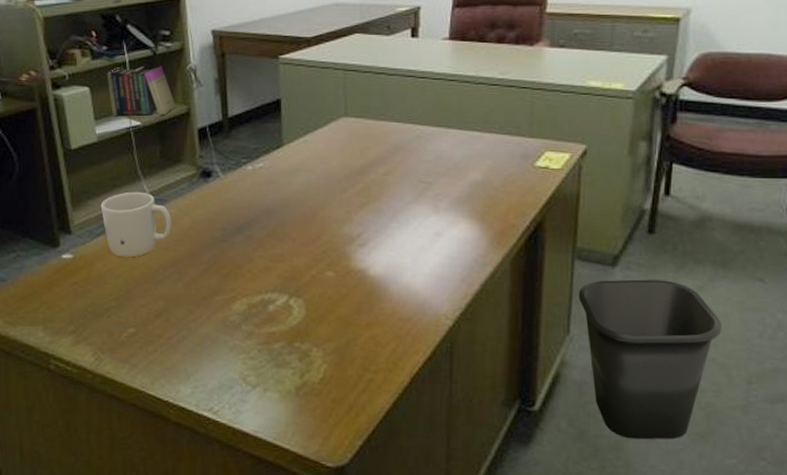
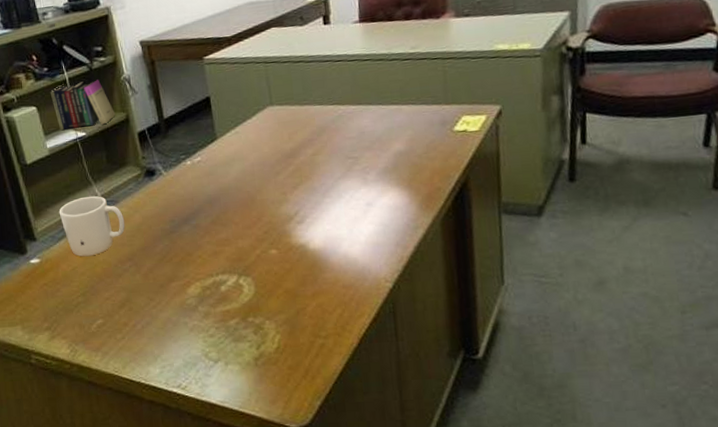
waste bin: present [578,279,722,440] -> none [508,223,651,376]

